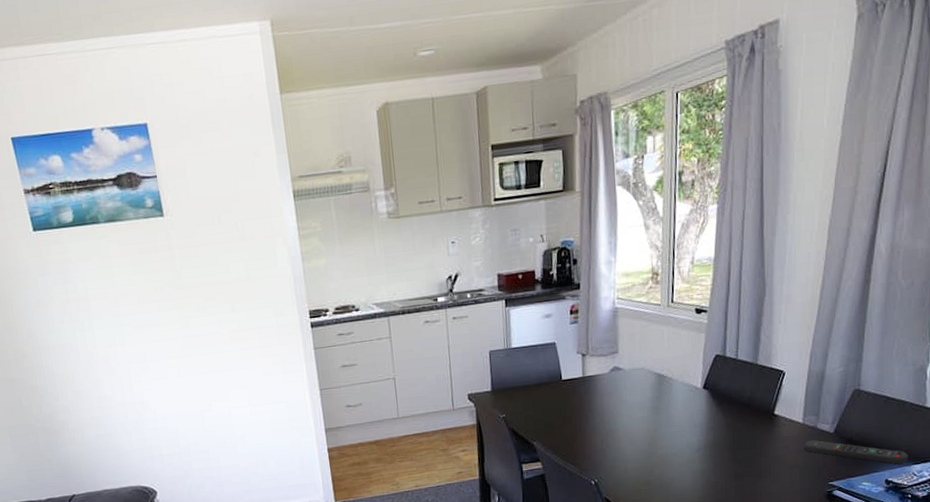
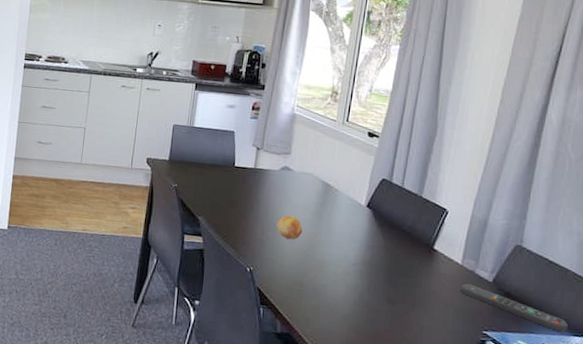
fruit: none [614,416,642,442] -> present [276,215,303,239]

